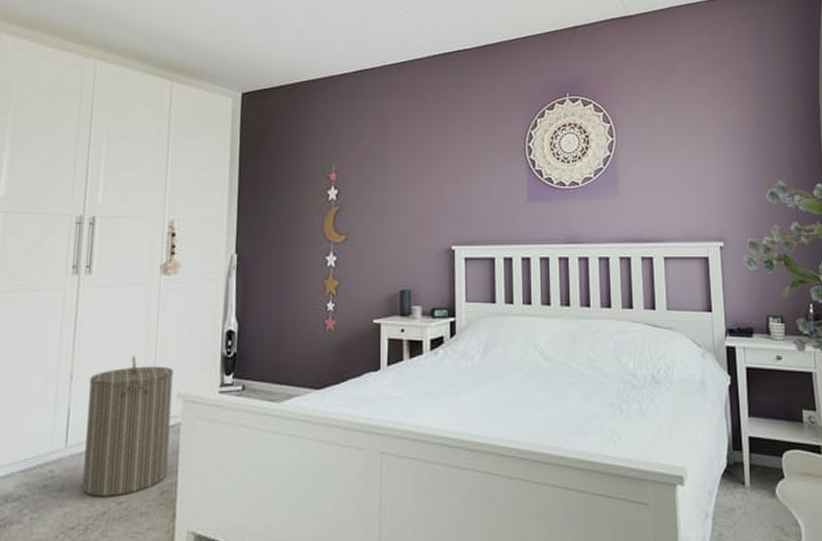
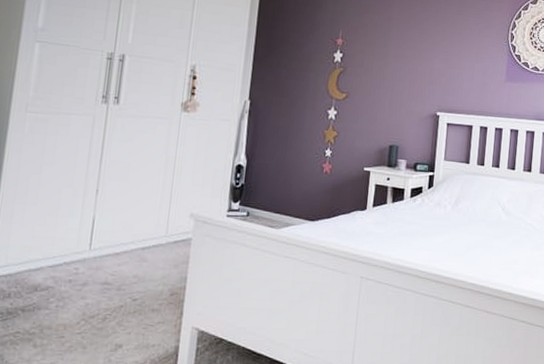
laundry hamper: present [82,356,173,497] -> none [103,179,188,294]

